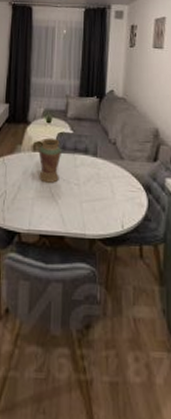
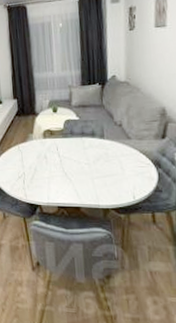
vase: present [38,137,61,183] -> none [48,125,70,164]

